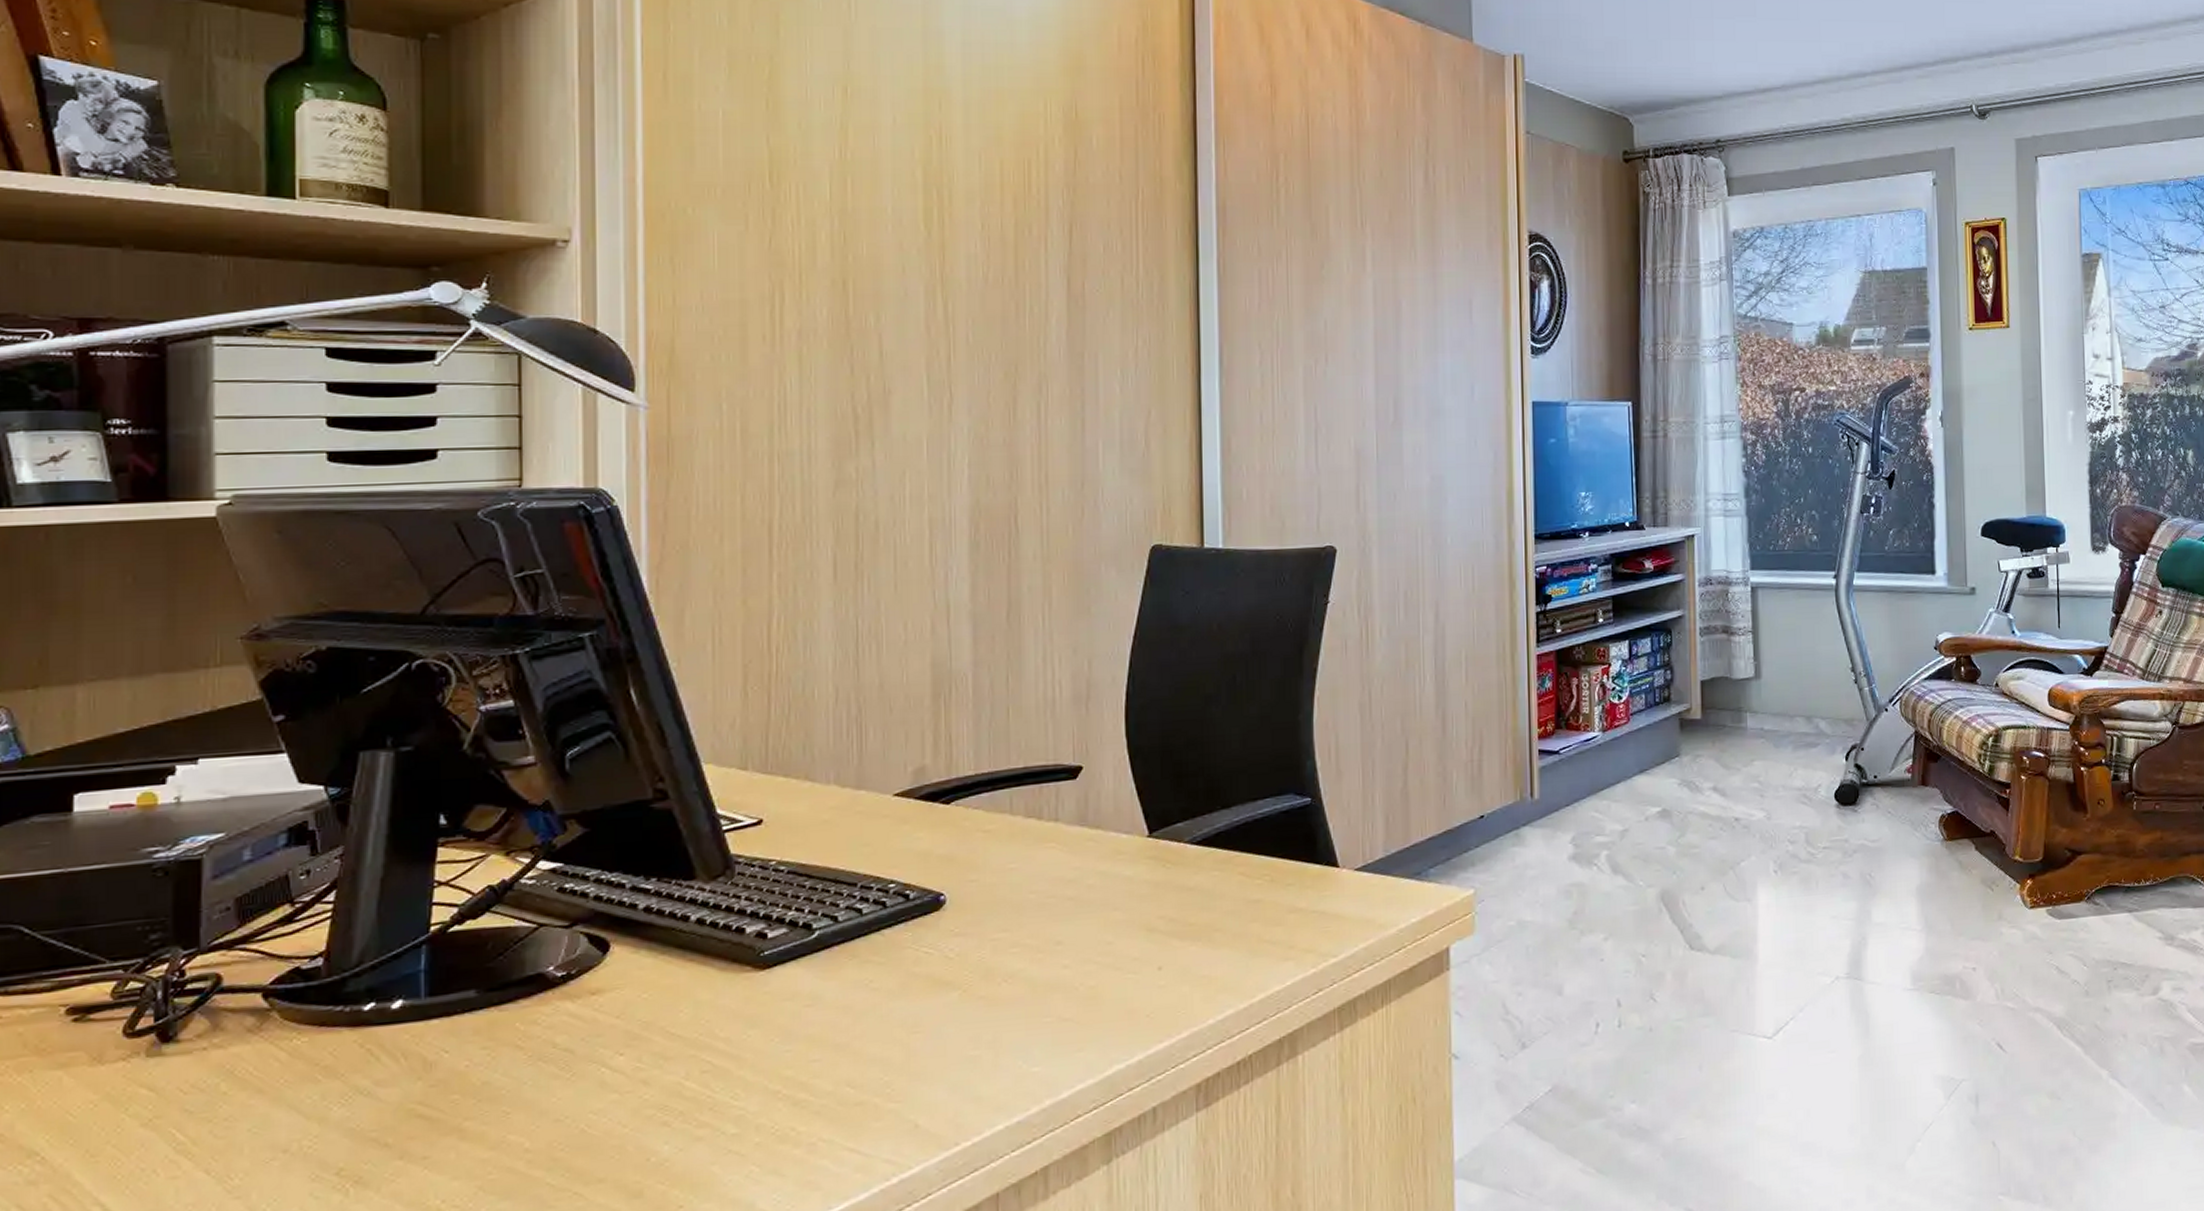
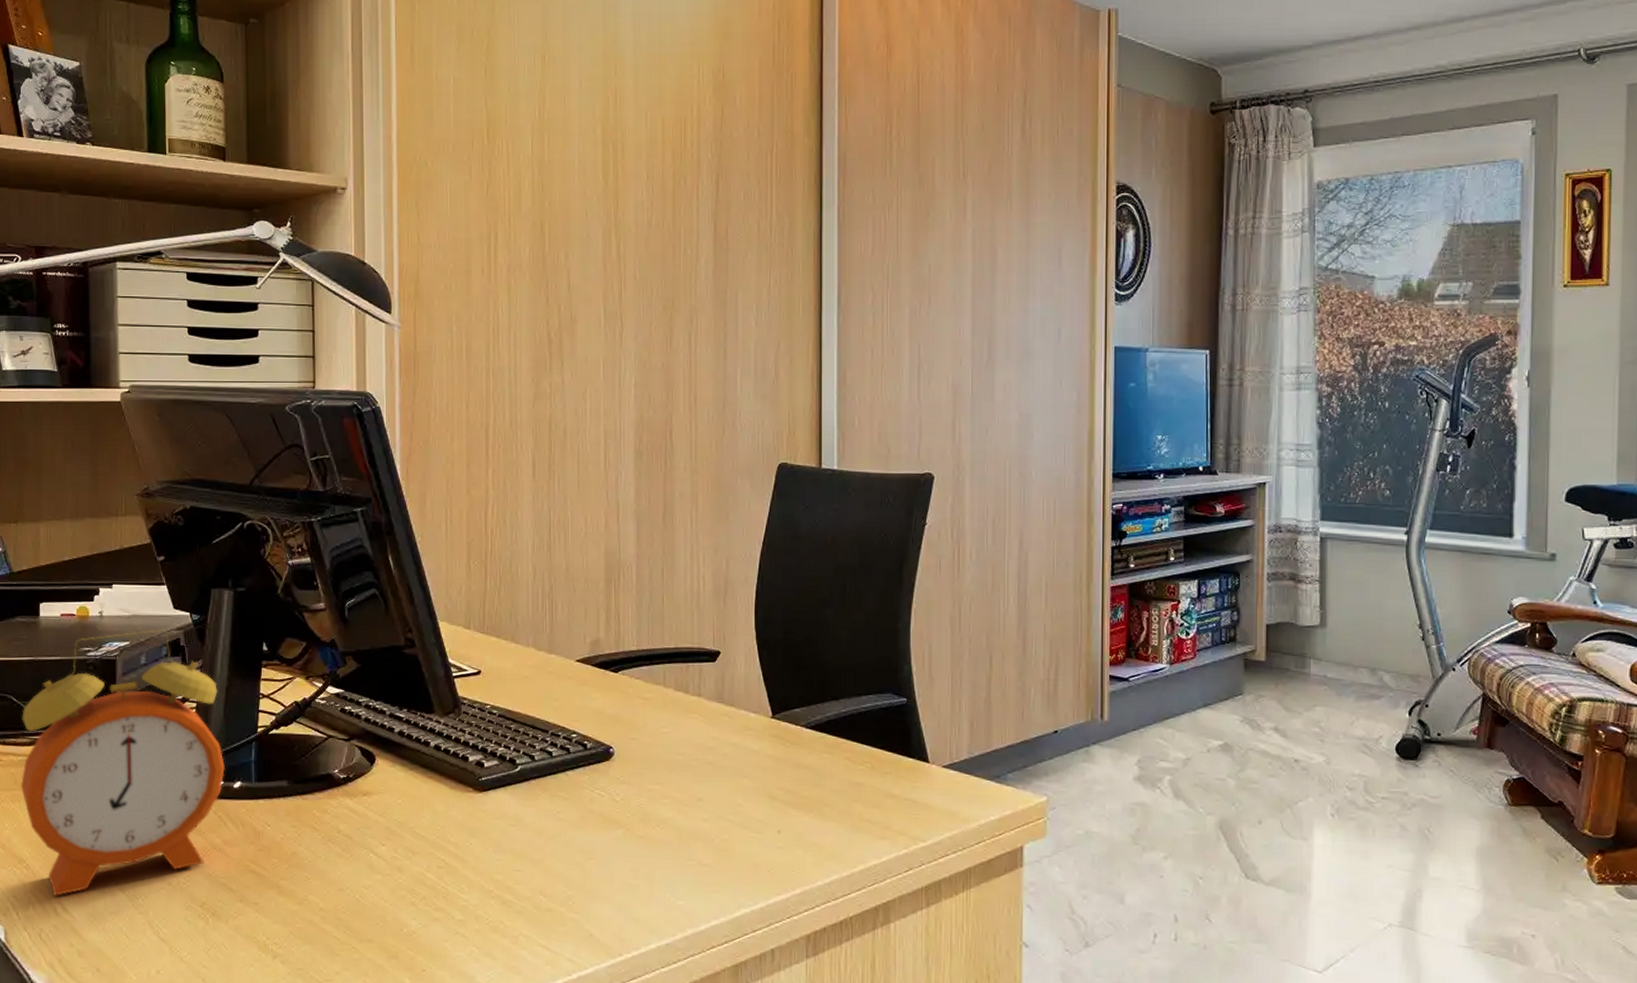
alarm clock: none [35,811,378,1197] -> present [21,629,225,897]

